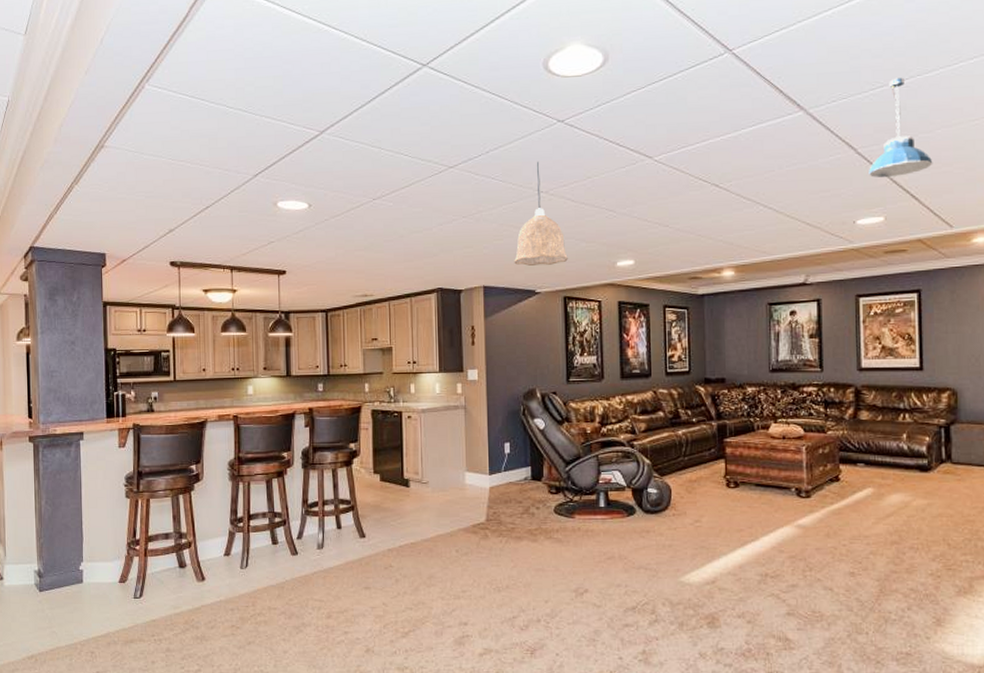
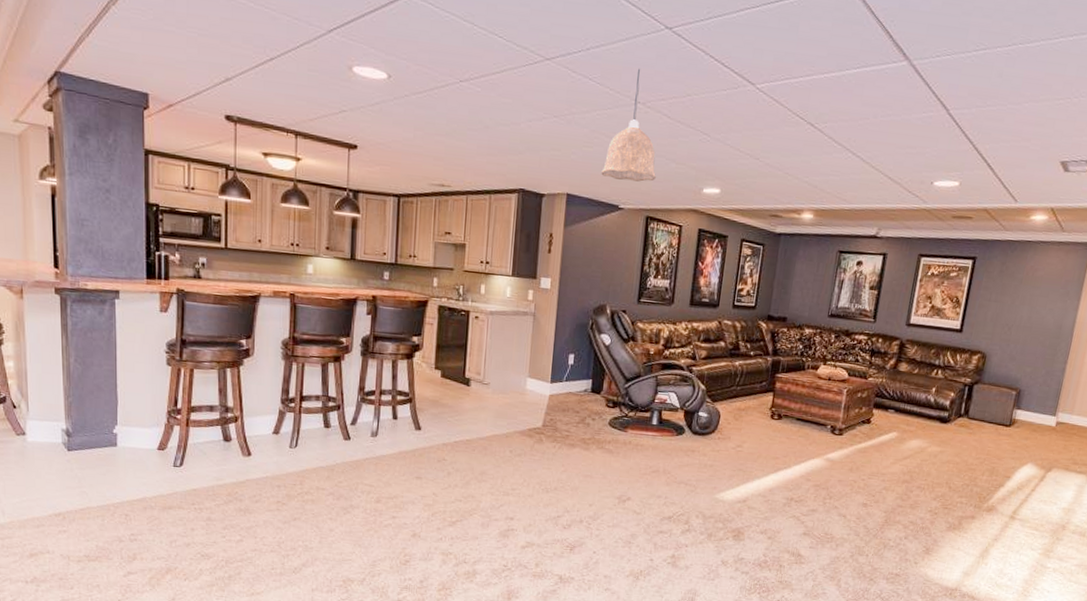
pendant light: present [869,77,933,178] -> none [954,42,1014,144]

